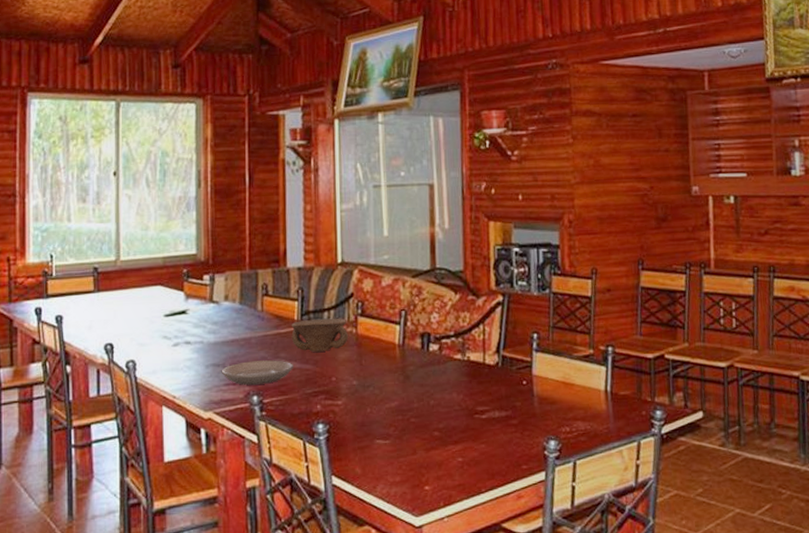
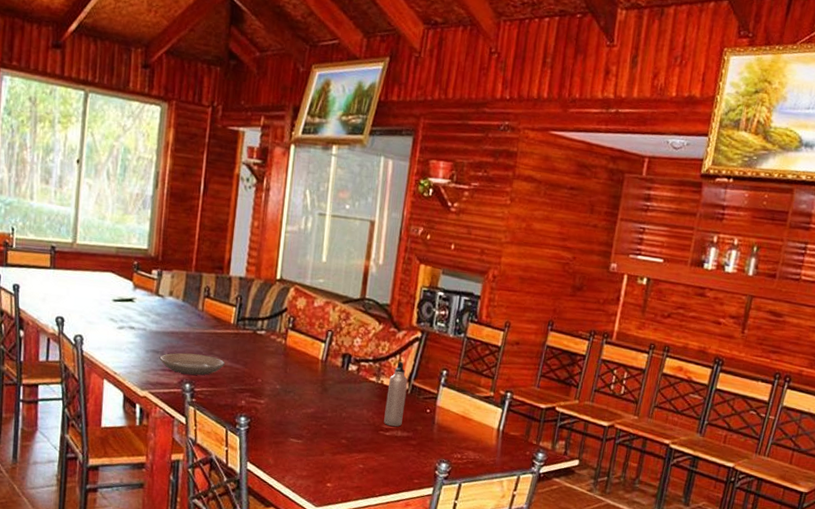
bowl: present [291,318,349,352] -> none [226,325,278,356]
water bottle: none [476,331,498,407] -> present [384,361,408,427]

